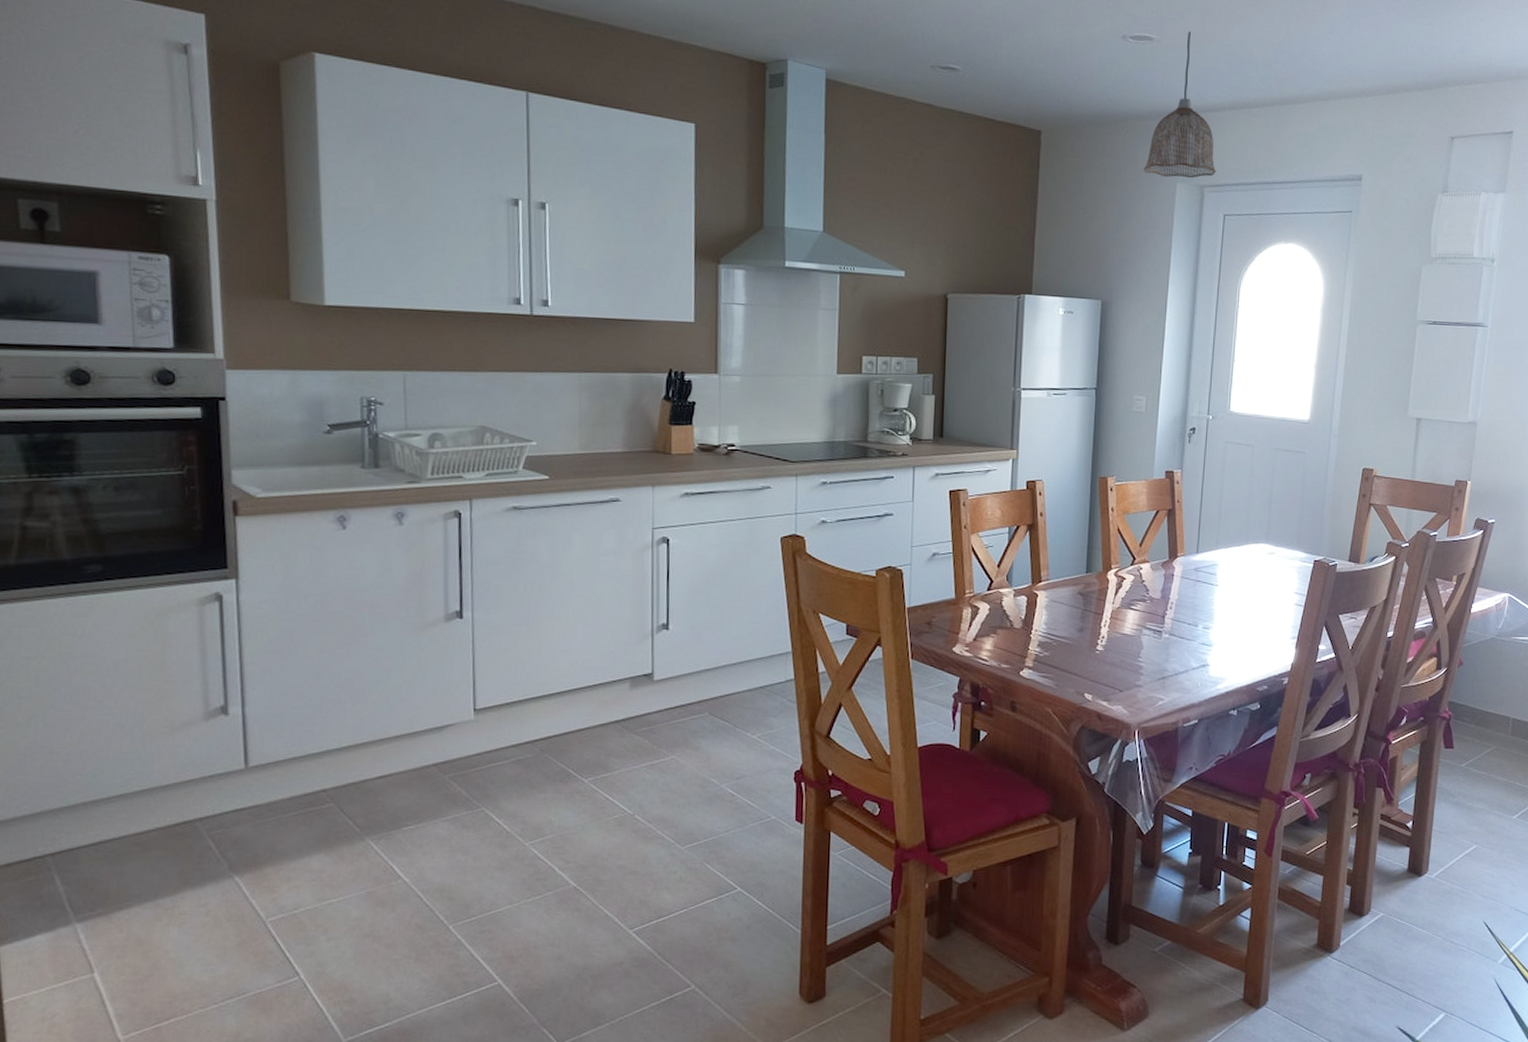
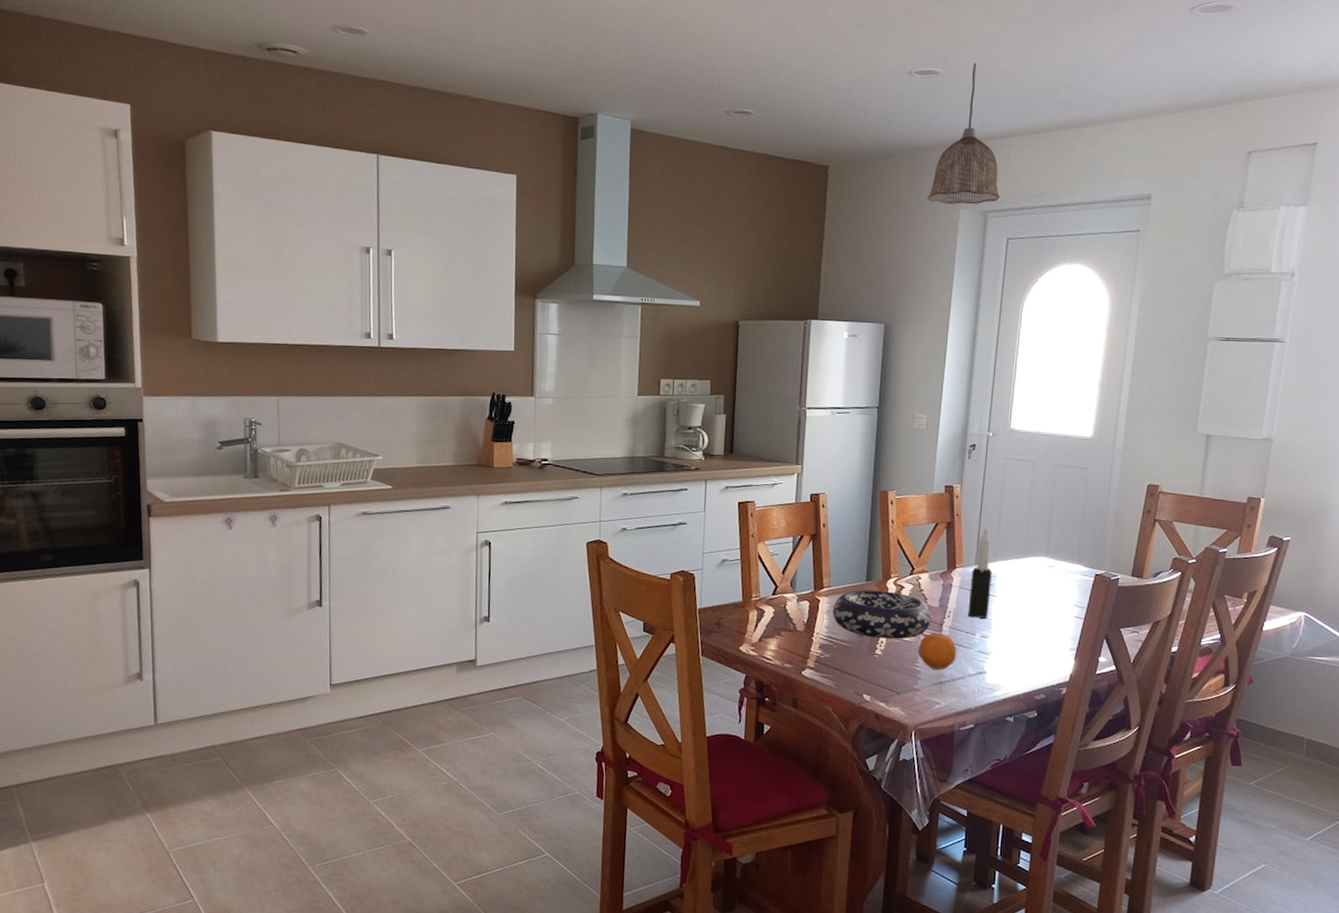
decorative bowl: none [1051,582,1154,634] -> present [833,590,932,639]
fruit: none [1140,625,1180,664] -> present [917,633,957,670]
candle: none [1190,515,1214,609] -> present [967,528,992,618]

